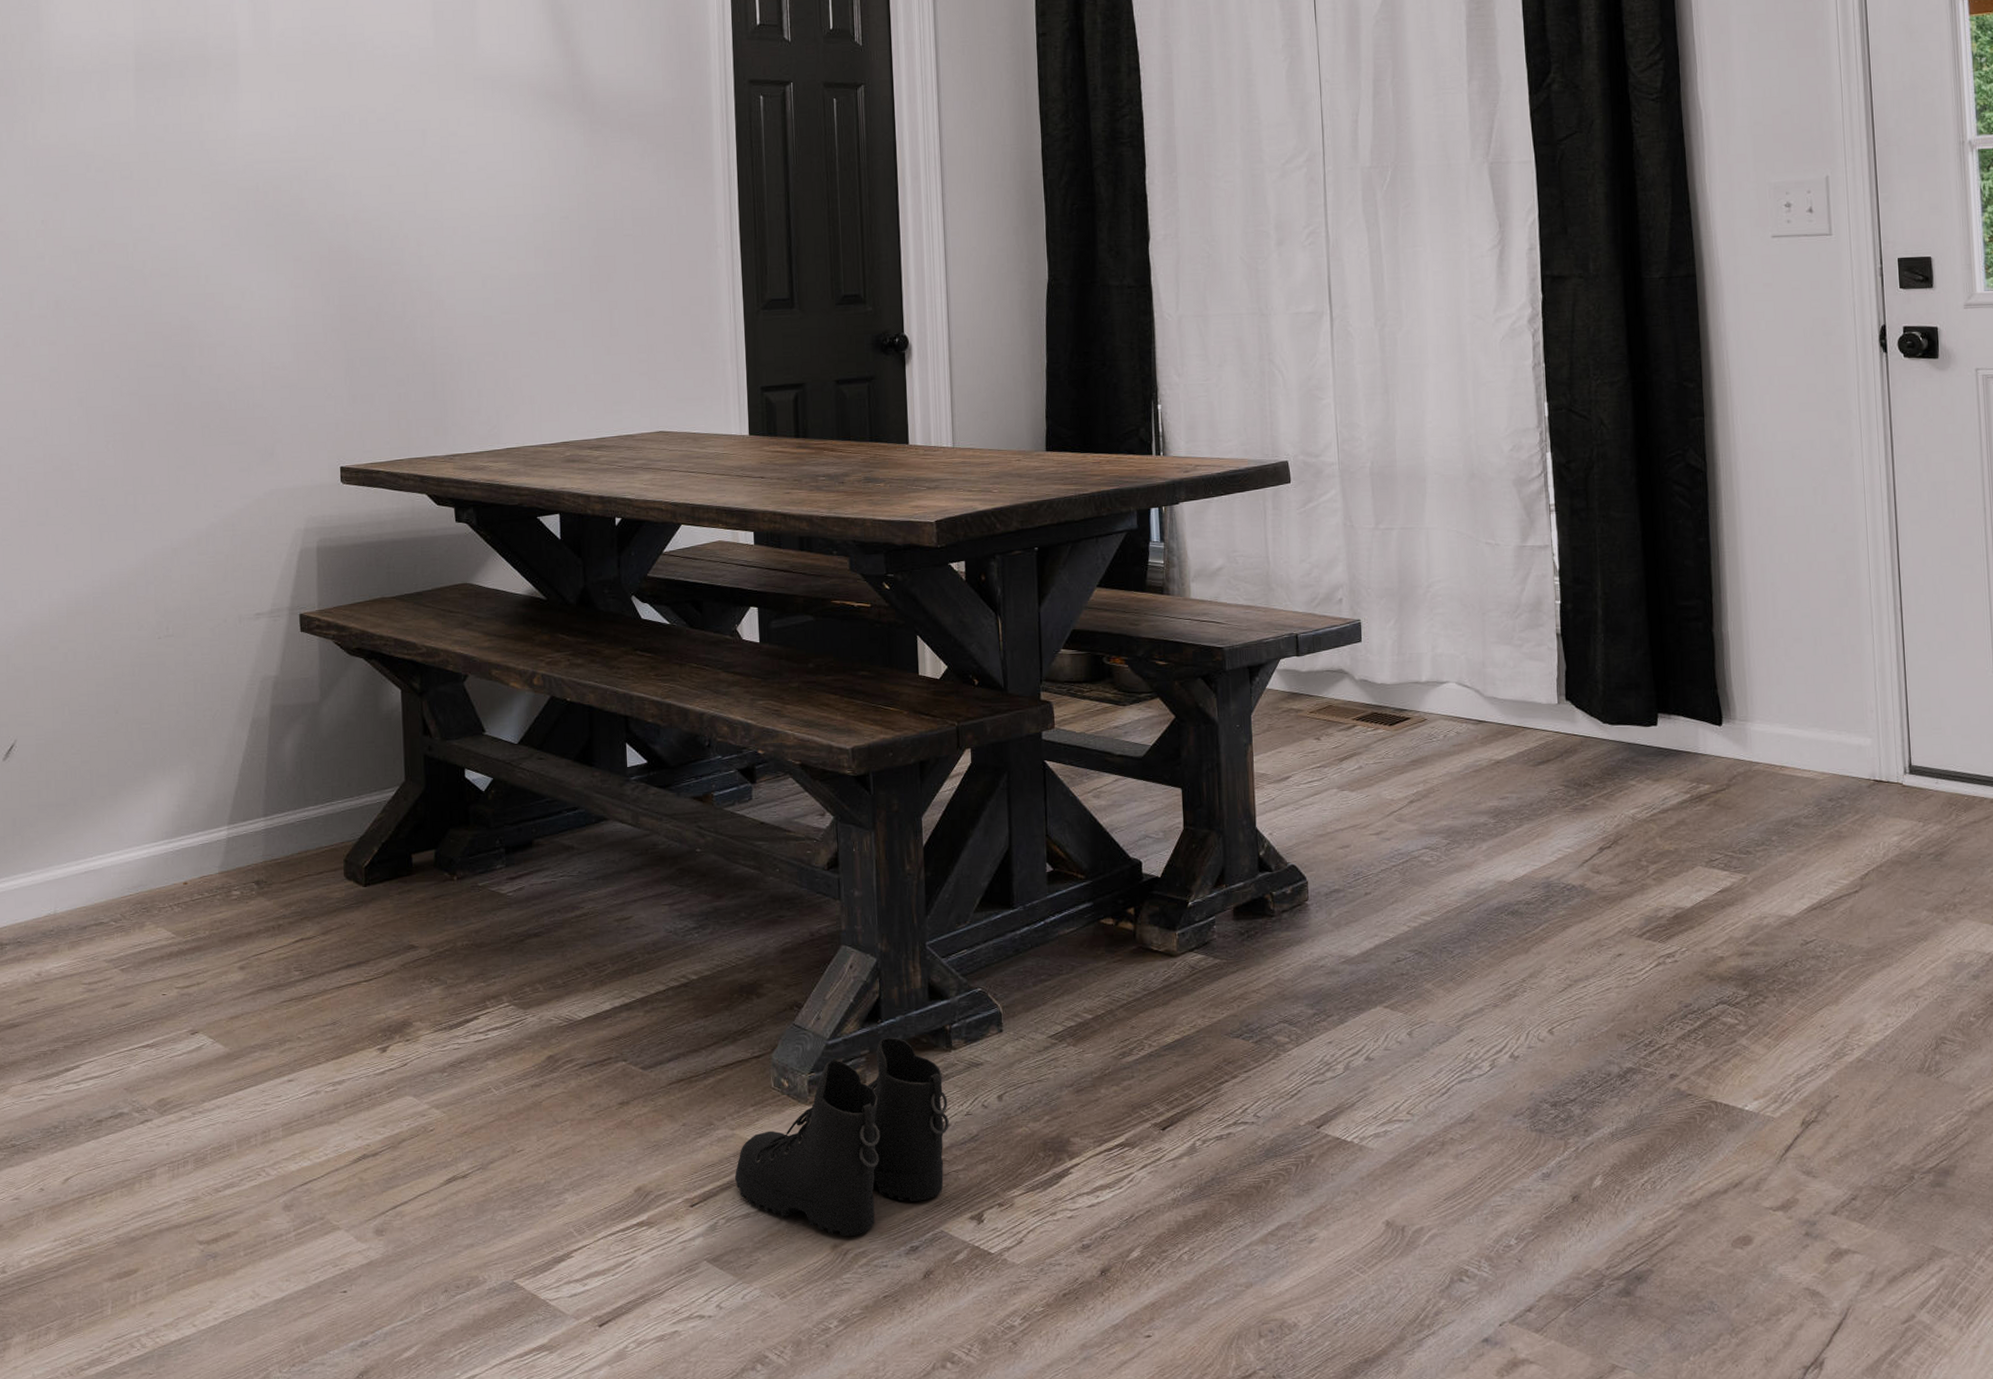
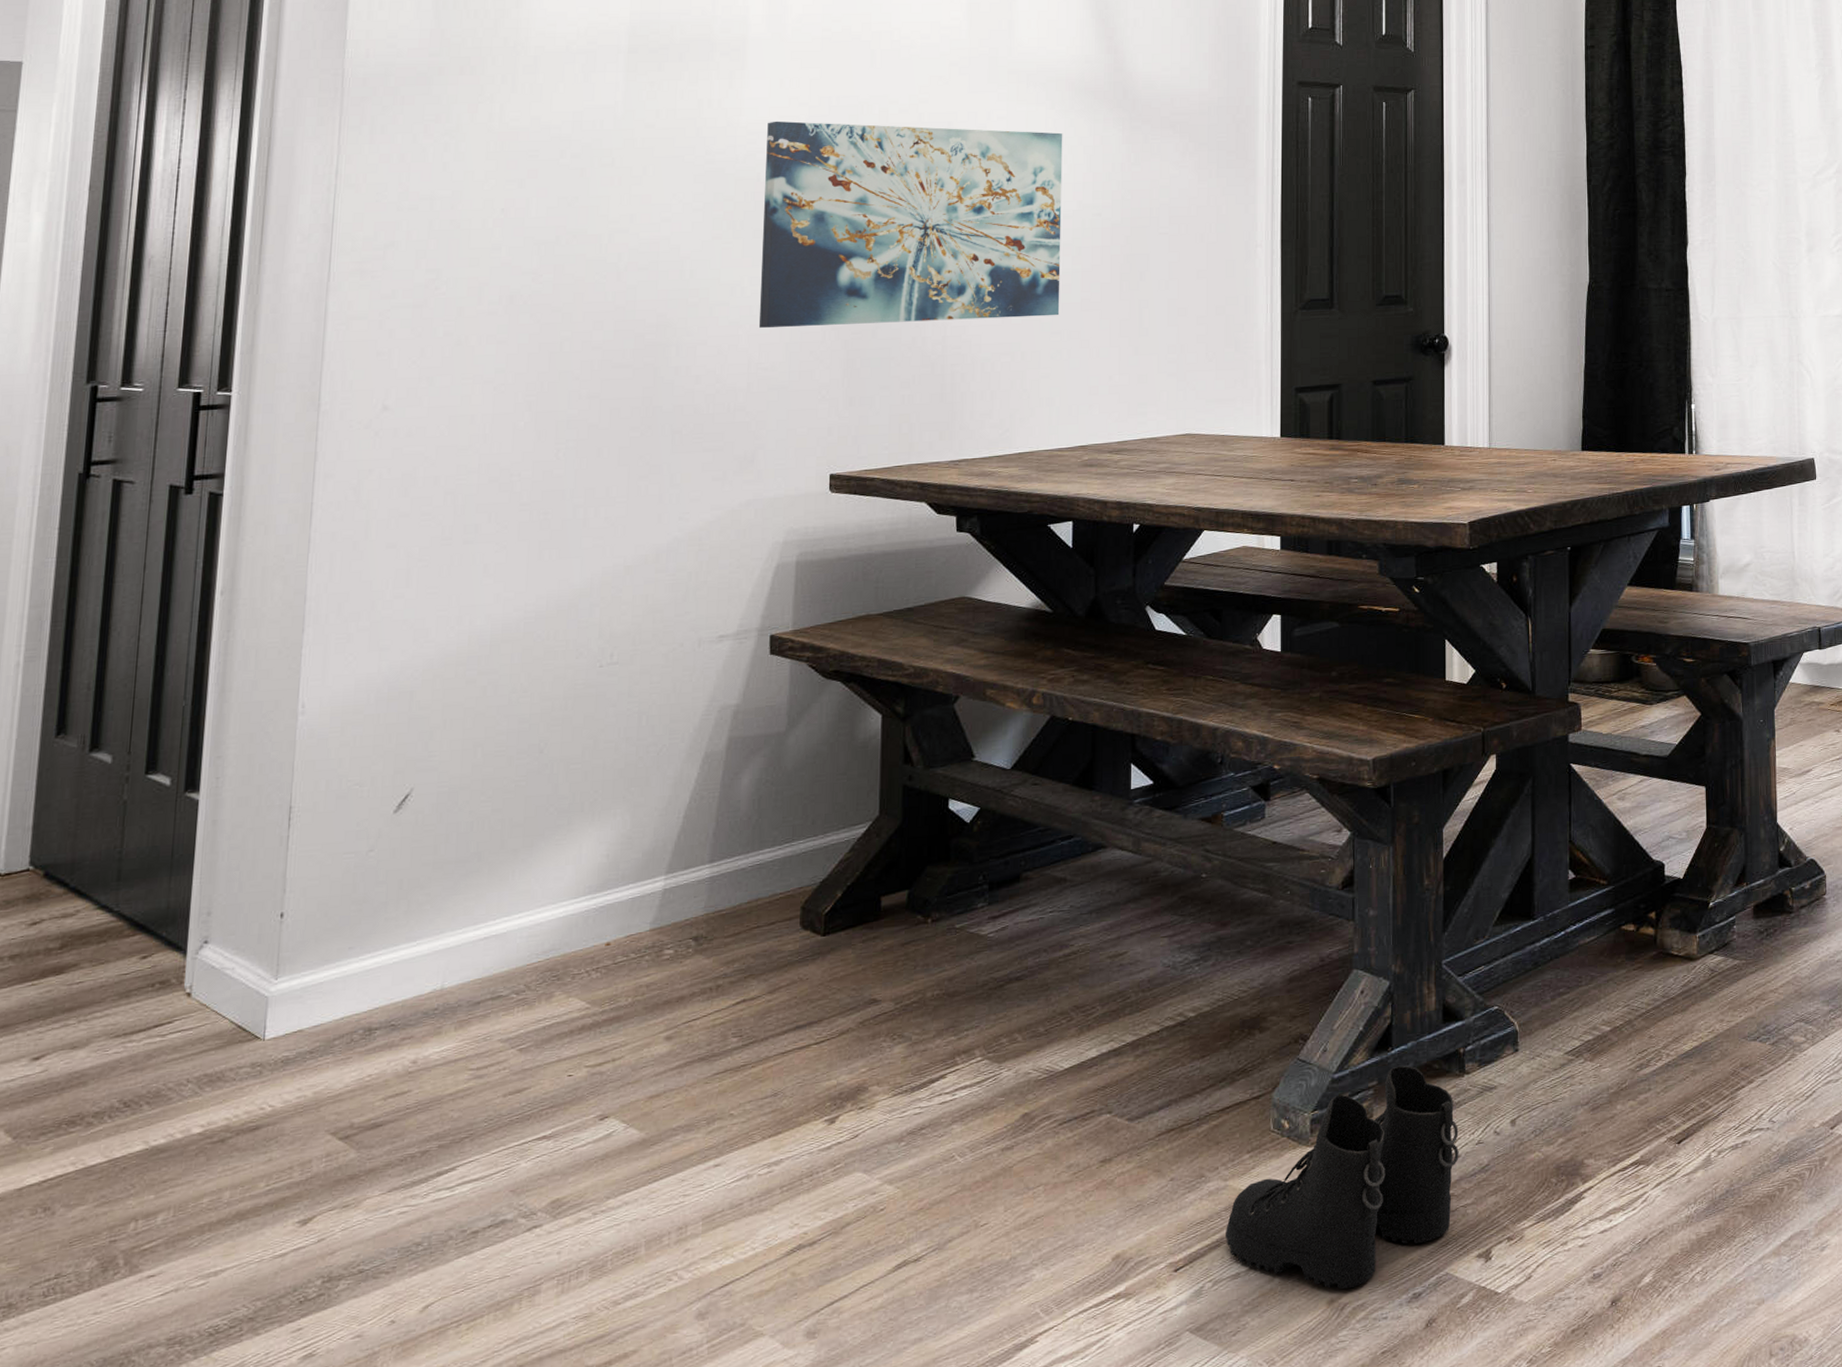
wall art: none [262,132,536,329] -> present [758,121,1063,328]

